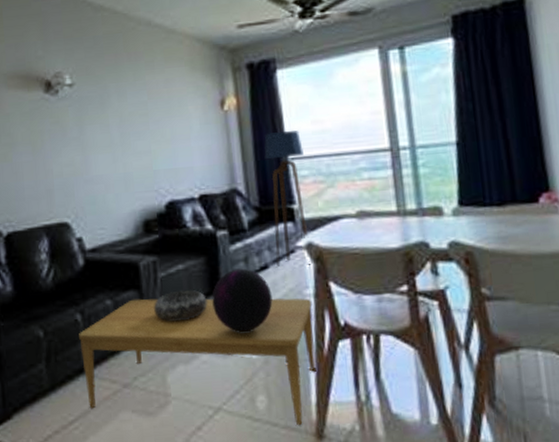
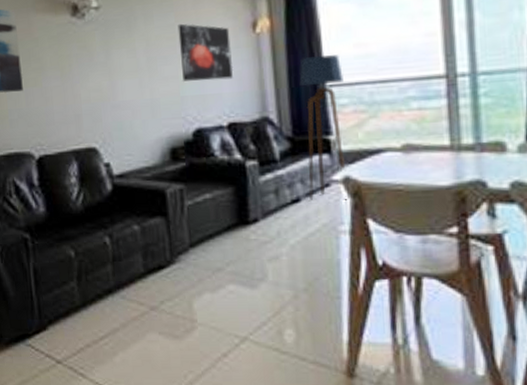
coffee table: present [79,298,316,425] -> none [108,226,349,362]
wall art: none [150,101,204,156] -> present [177,23,234,81]
decorative bowl: present [154,289,207,322] -> none [181,219,235,250]
decorative orb: present [212,268,273,332] -> none [240,200,304,265]

